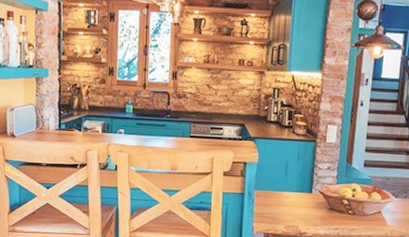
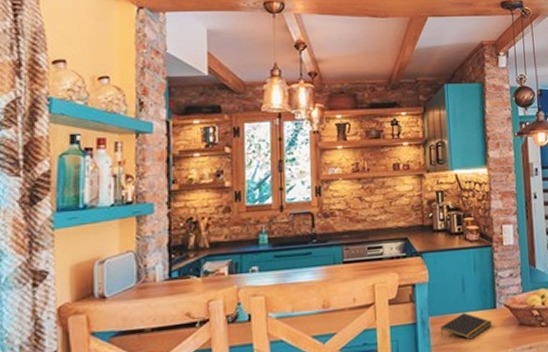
notepad: none [262,192,307,214] -> present [440,312,492,340]

